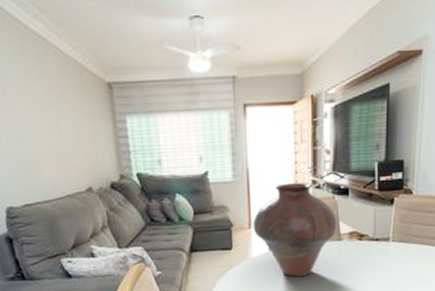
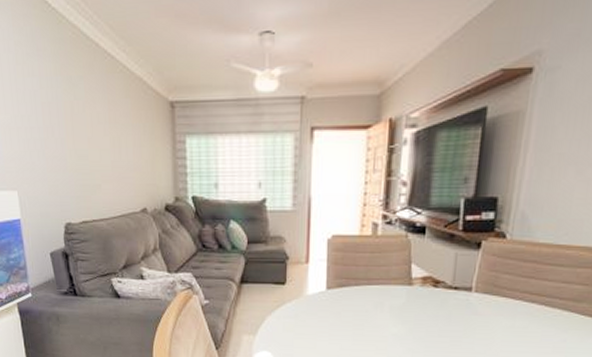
vase: present [253,182,337,277] -> none [310,216,409,322]

